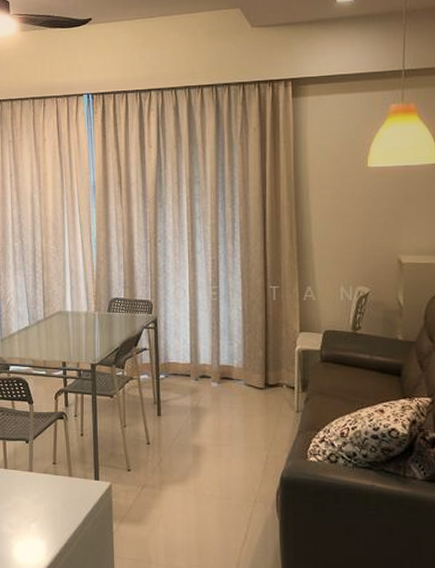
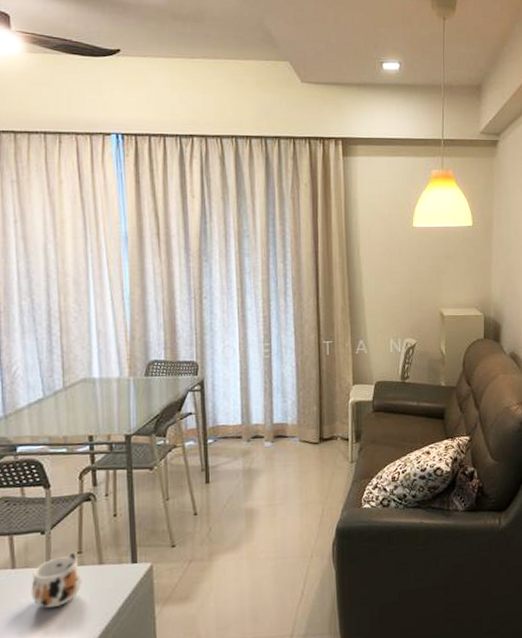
mug: none [18,463,56,507] -> present [31,553,82,608]

